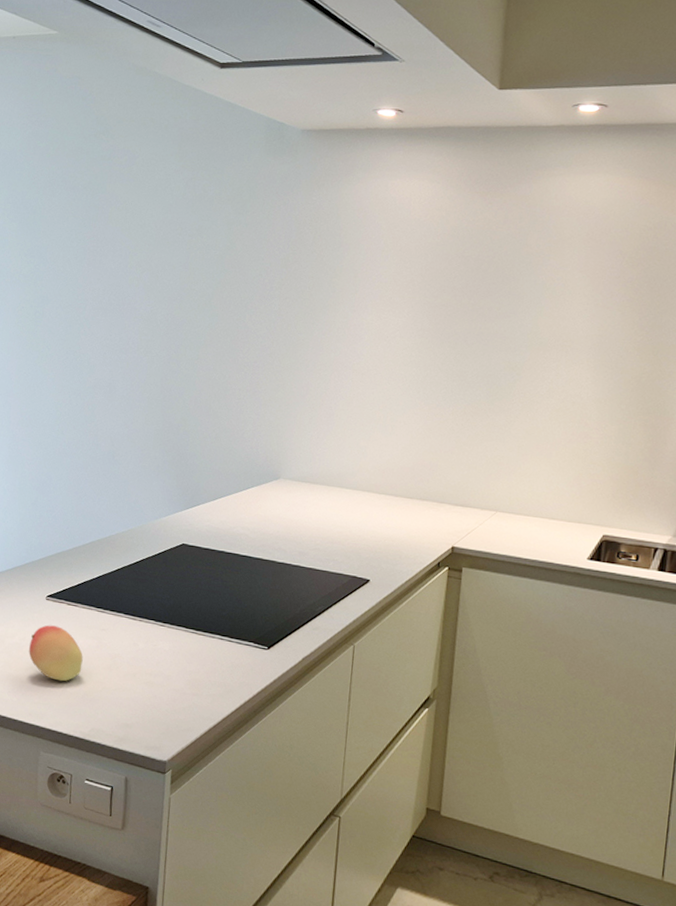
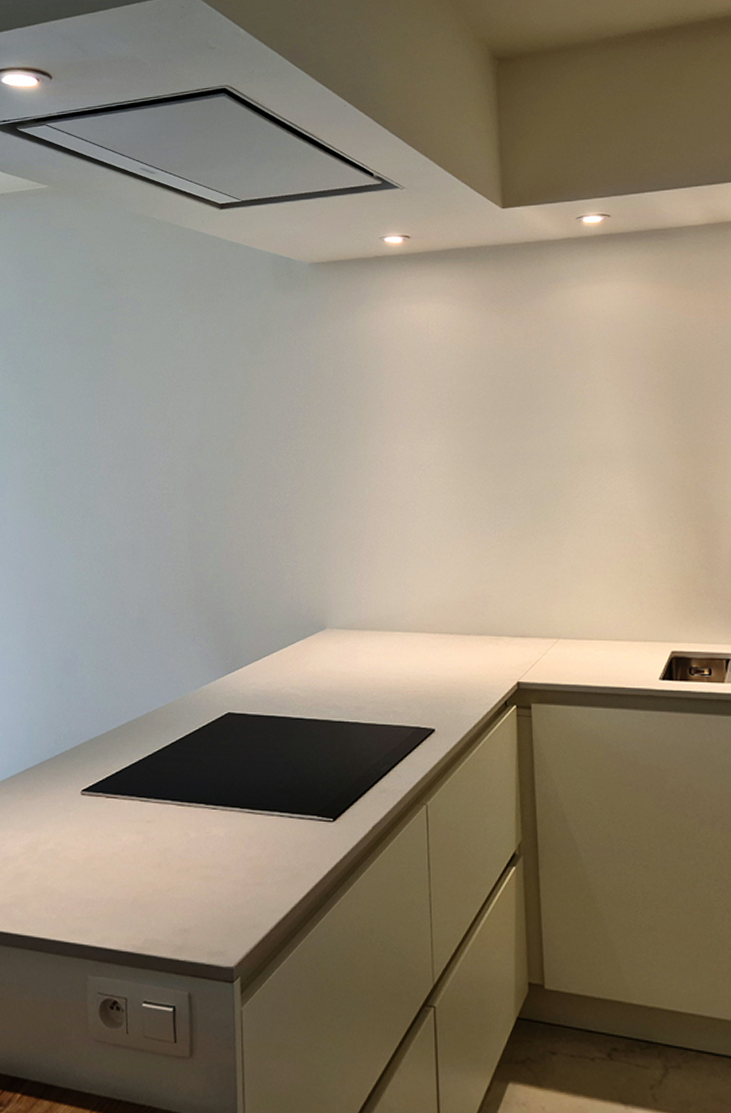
fruit: present [29,625,83,682] -> none [66,823,128,888]

